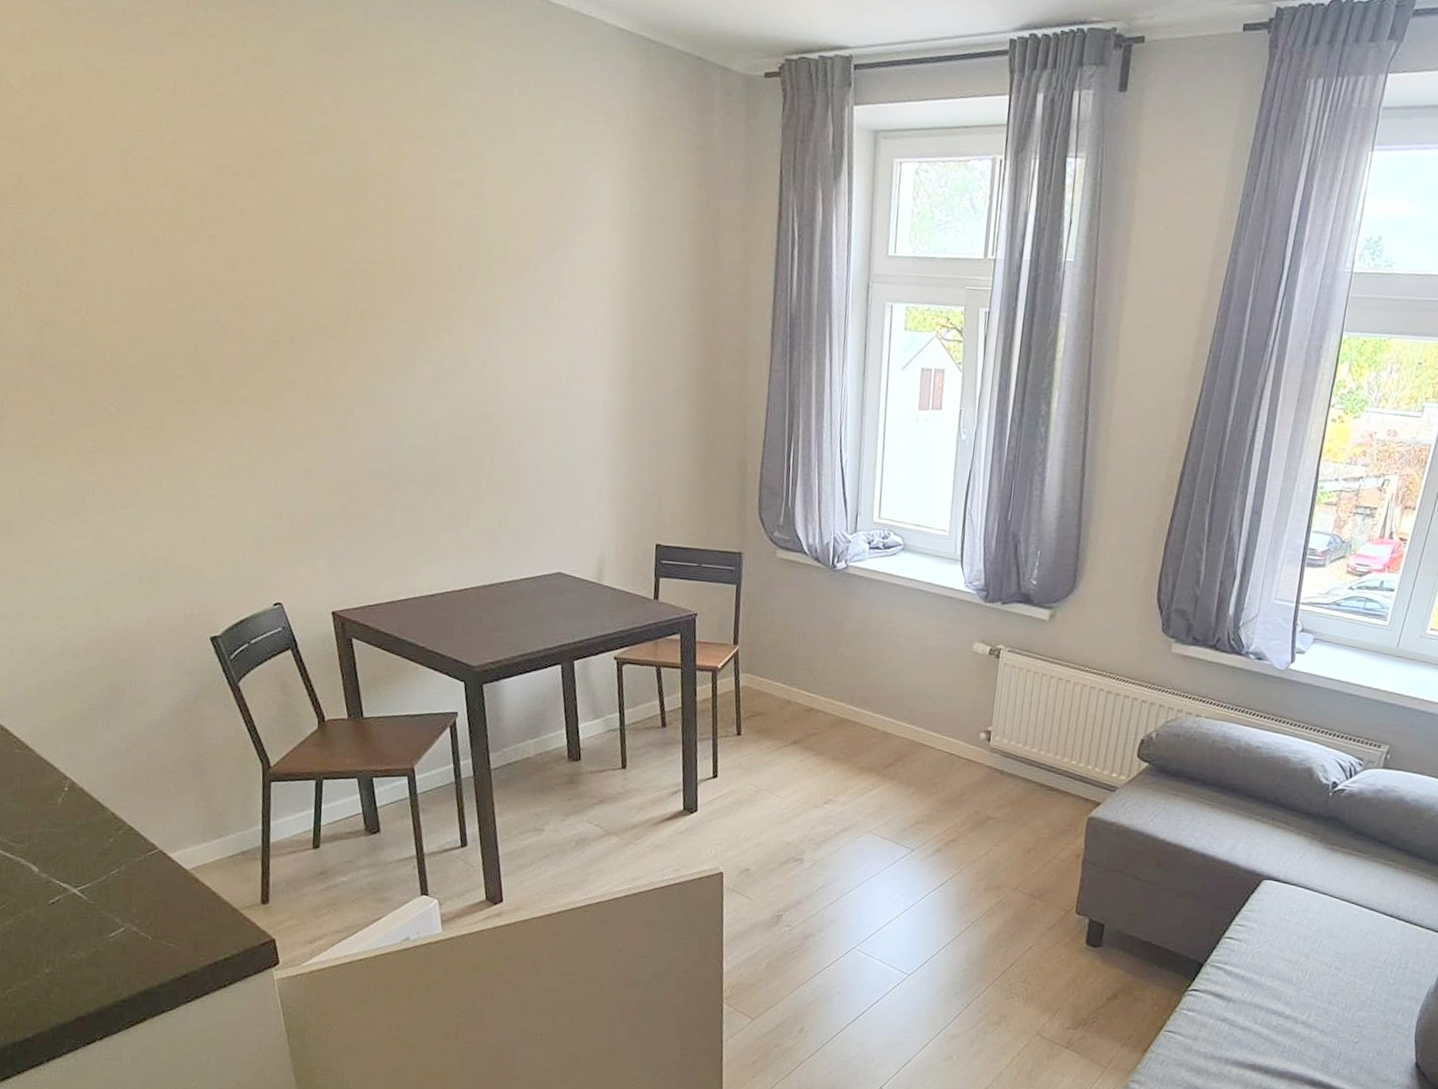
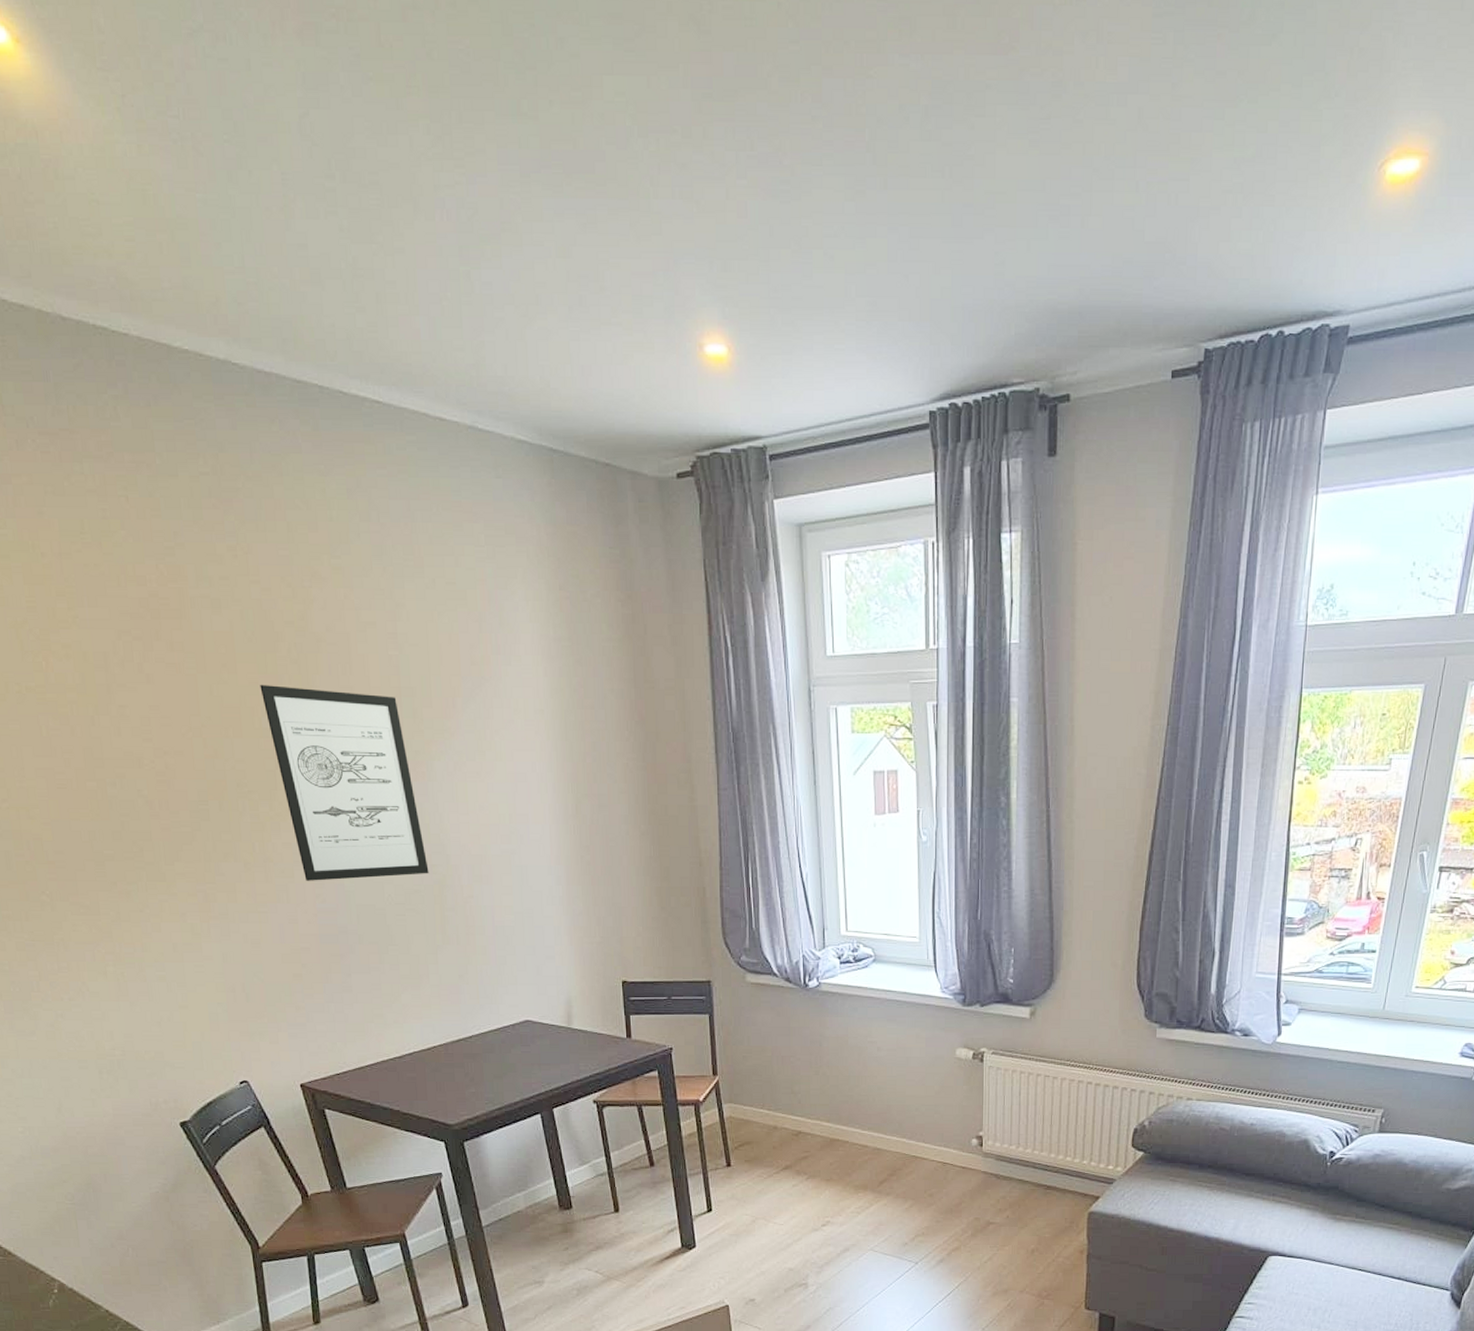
wall art: none [345,229,483,423] -> present [260,685,429,881]

